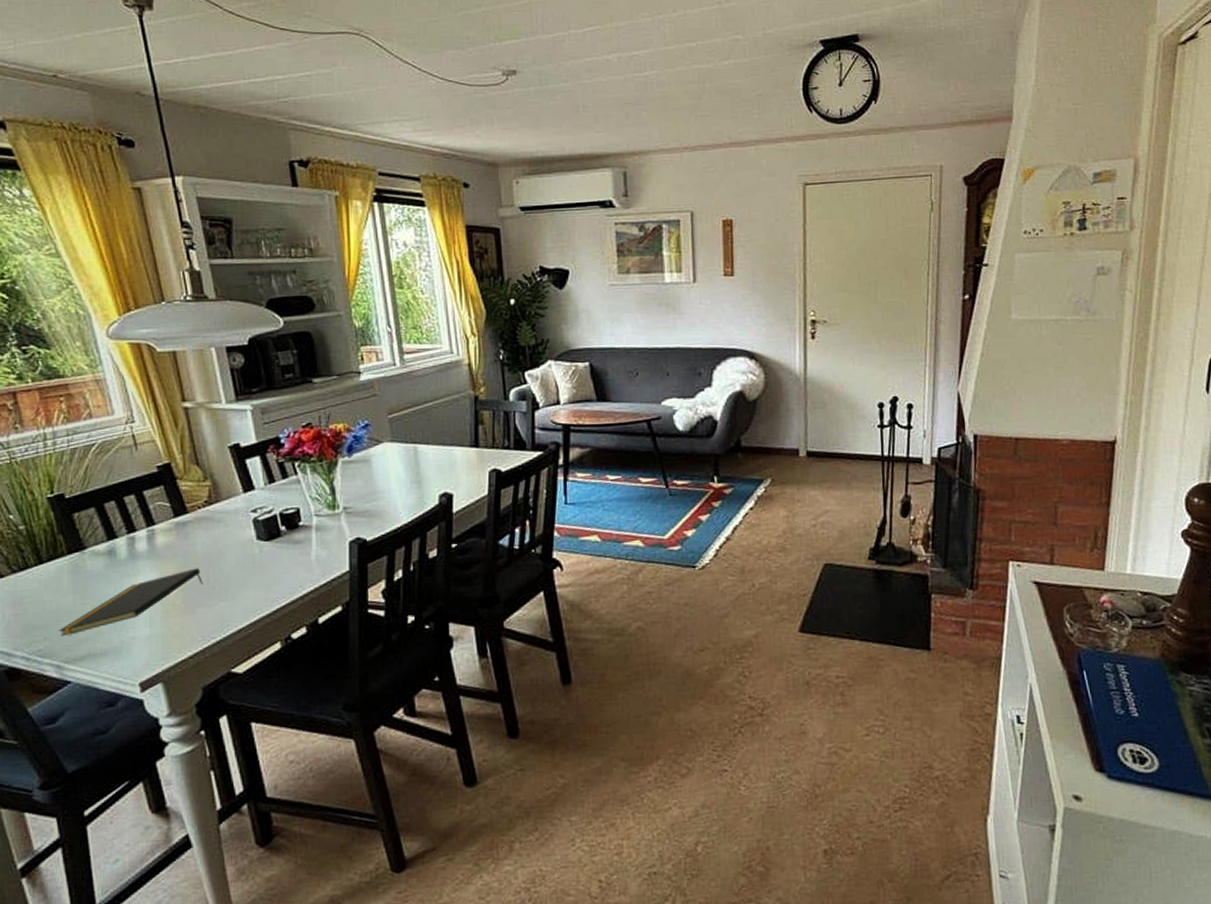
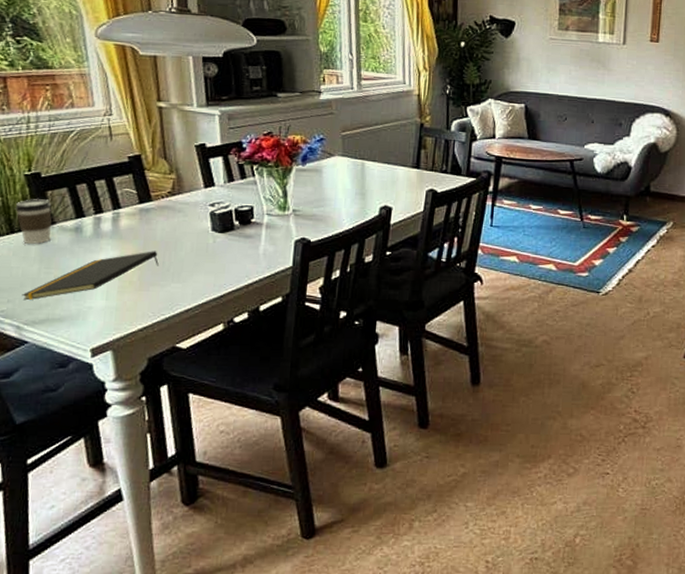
coffee cup: none [40,522,83,574] -> present [14,199,52,244]

